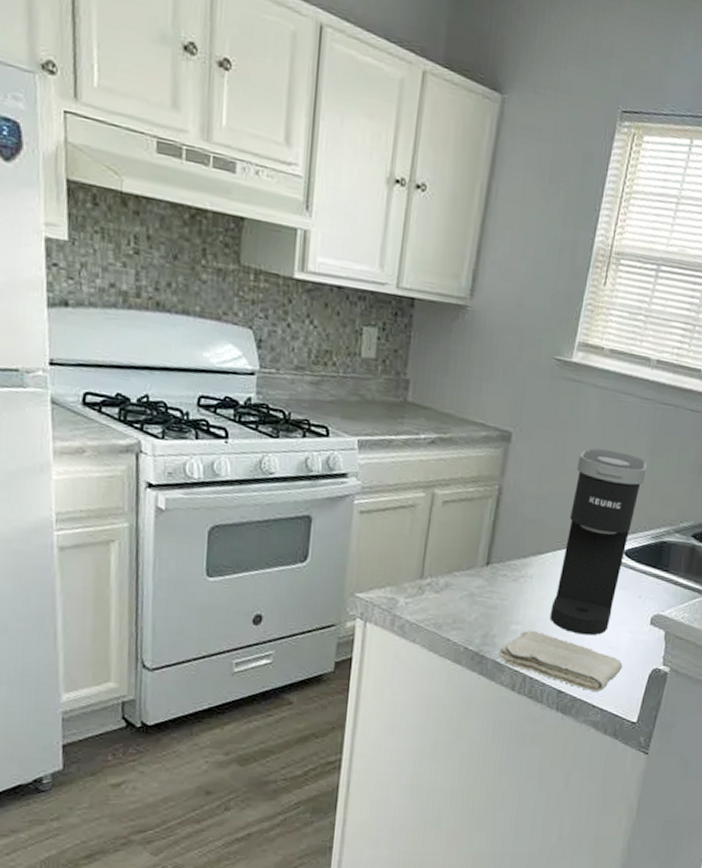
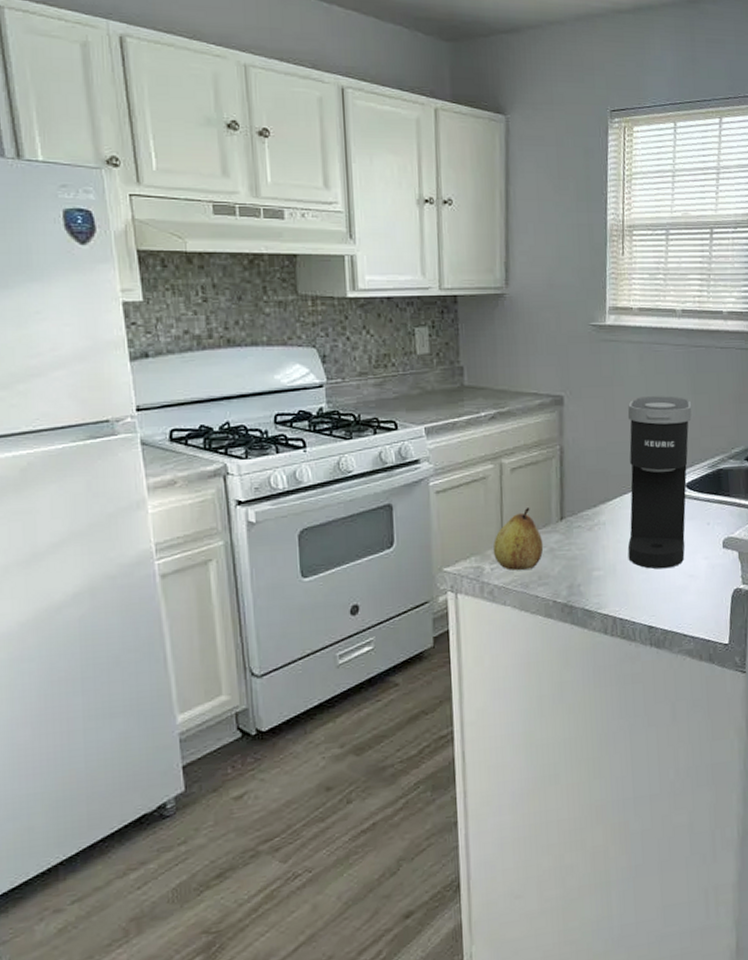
fruit: none [411,546,465,610] -> present [494,508,544,570]
washcloth: present [499,630,623,692] -> none [587,573,705,622]

